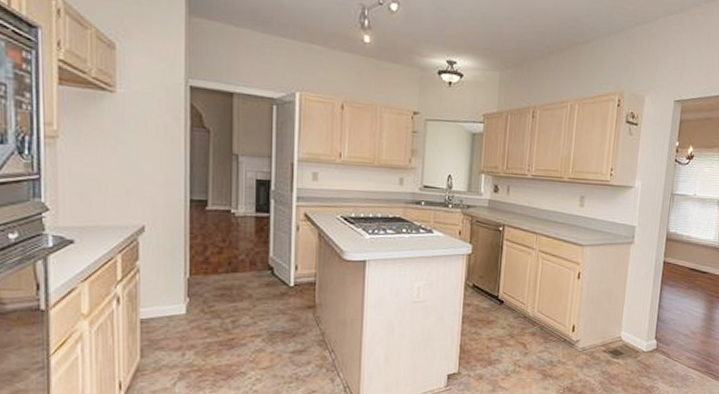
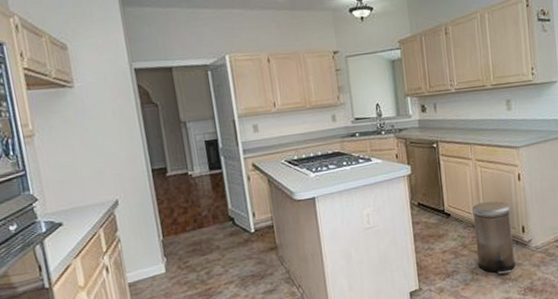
pedal bin: none [522,295,566,370] -> present [472,201,515,274]

